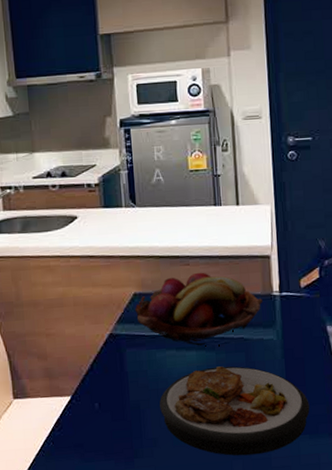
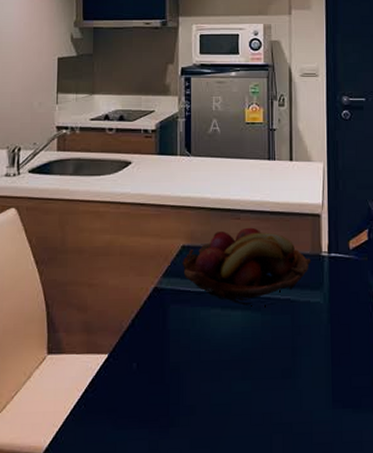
plate: present [159,366,310,456] -> none [200,329,354,430]

